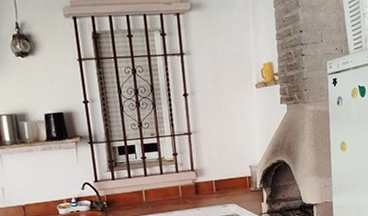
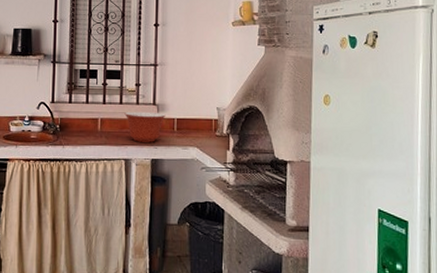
mixing bowl: none [166,177,204,207] -> present [124,111,166,143]

